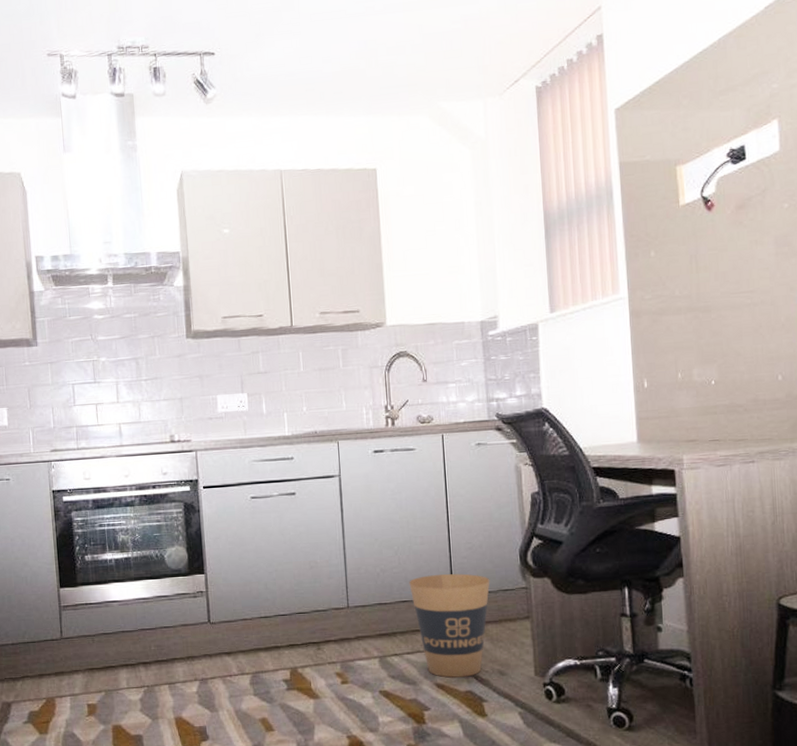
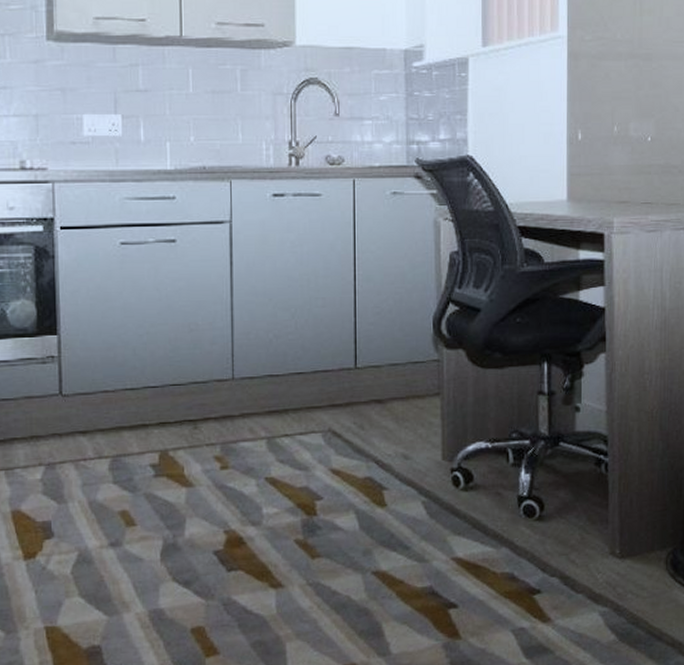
trash can: present [409,573,490,678] -> none [306,342,399,462]

